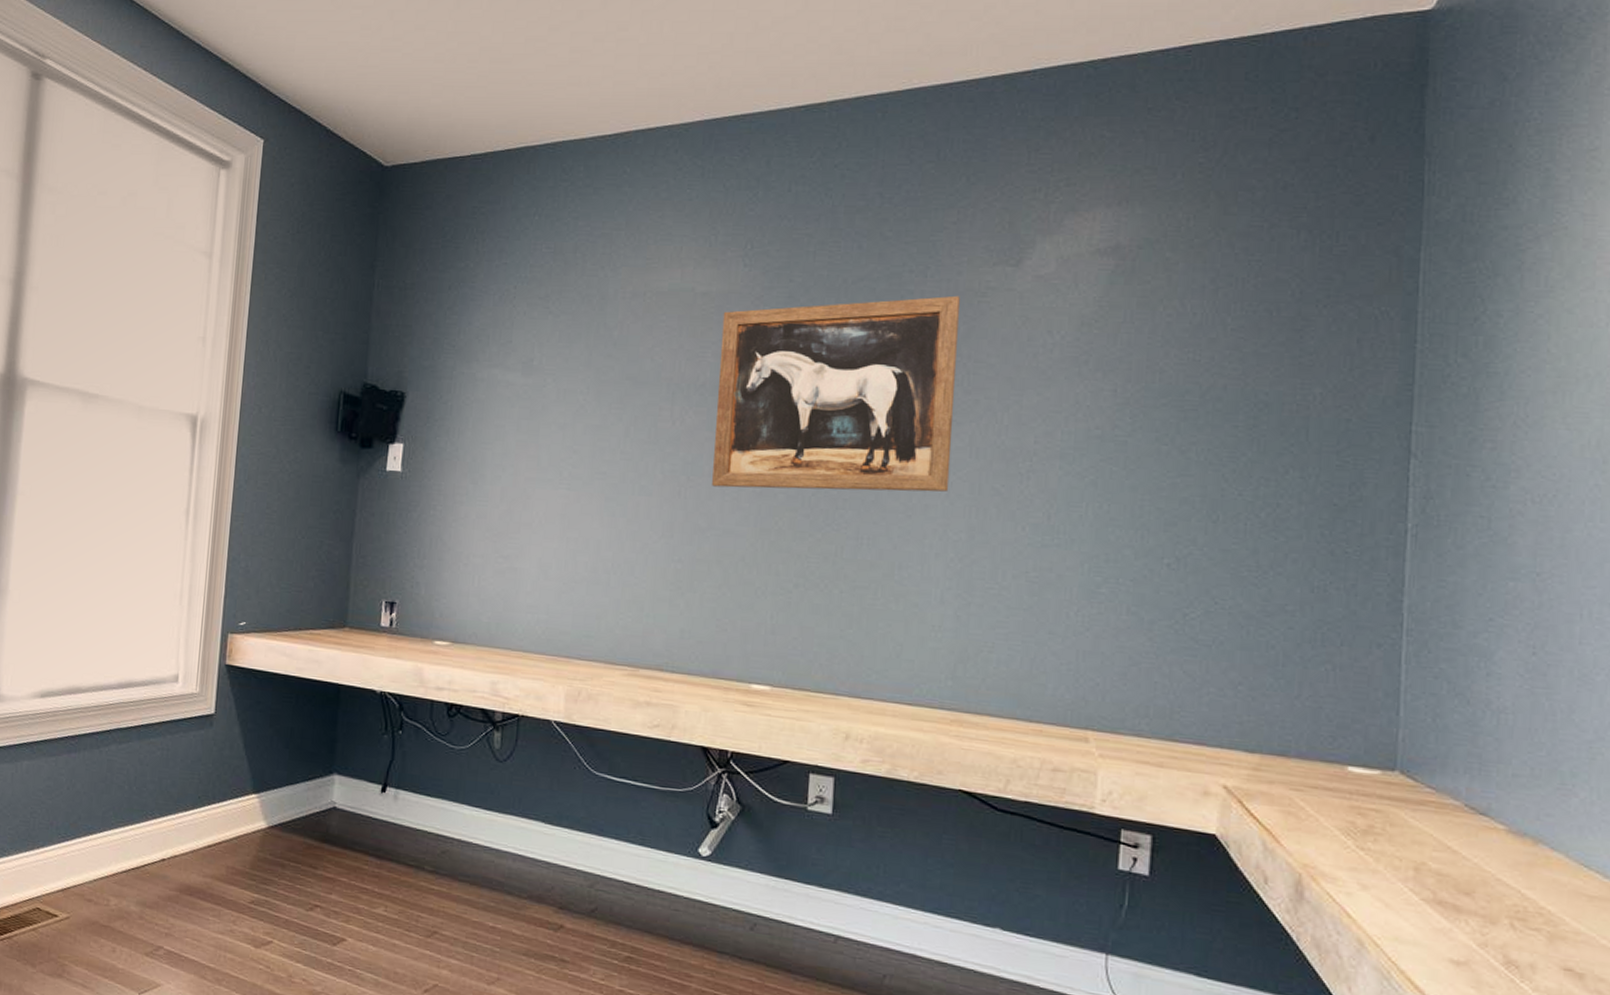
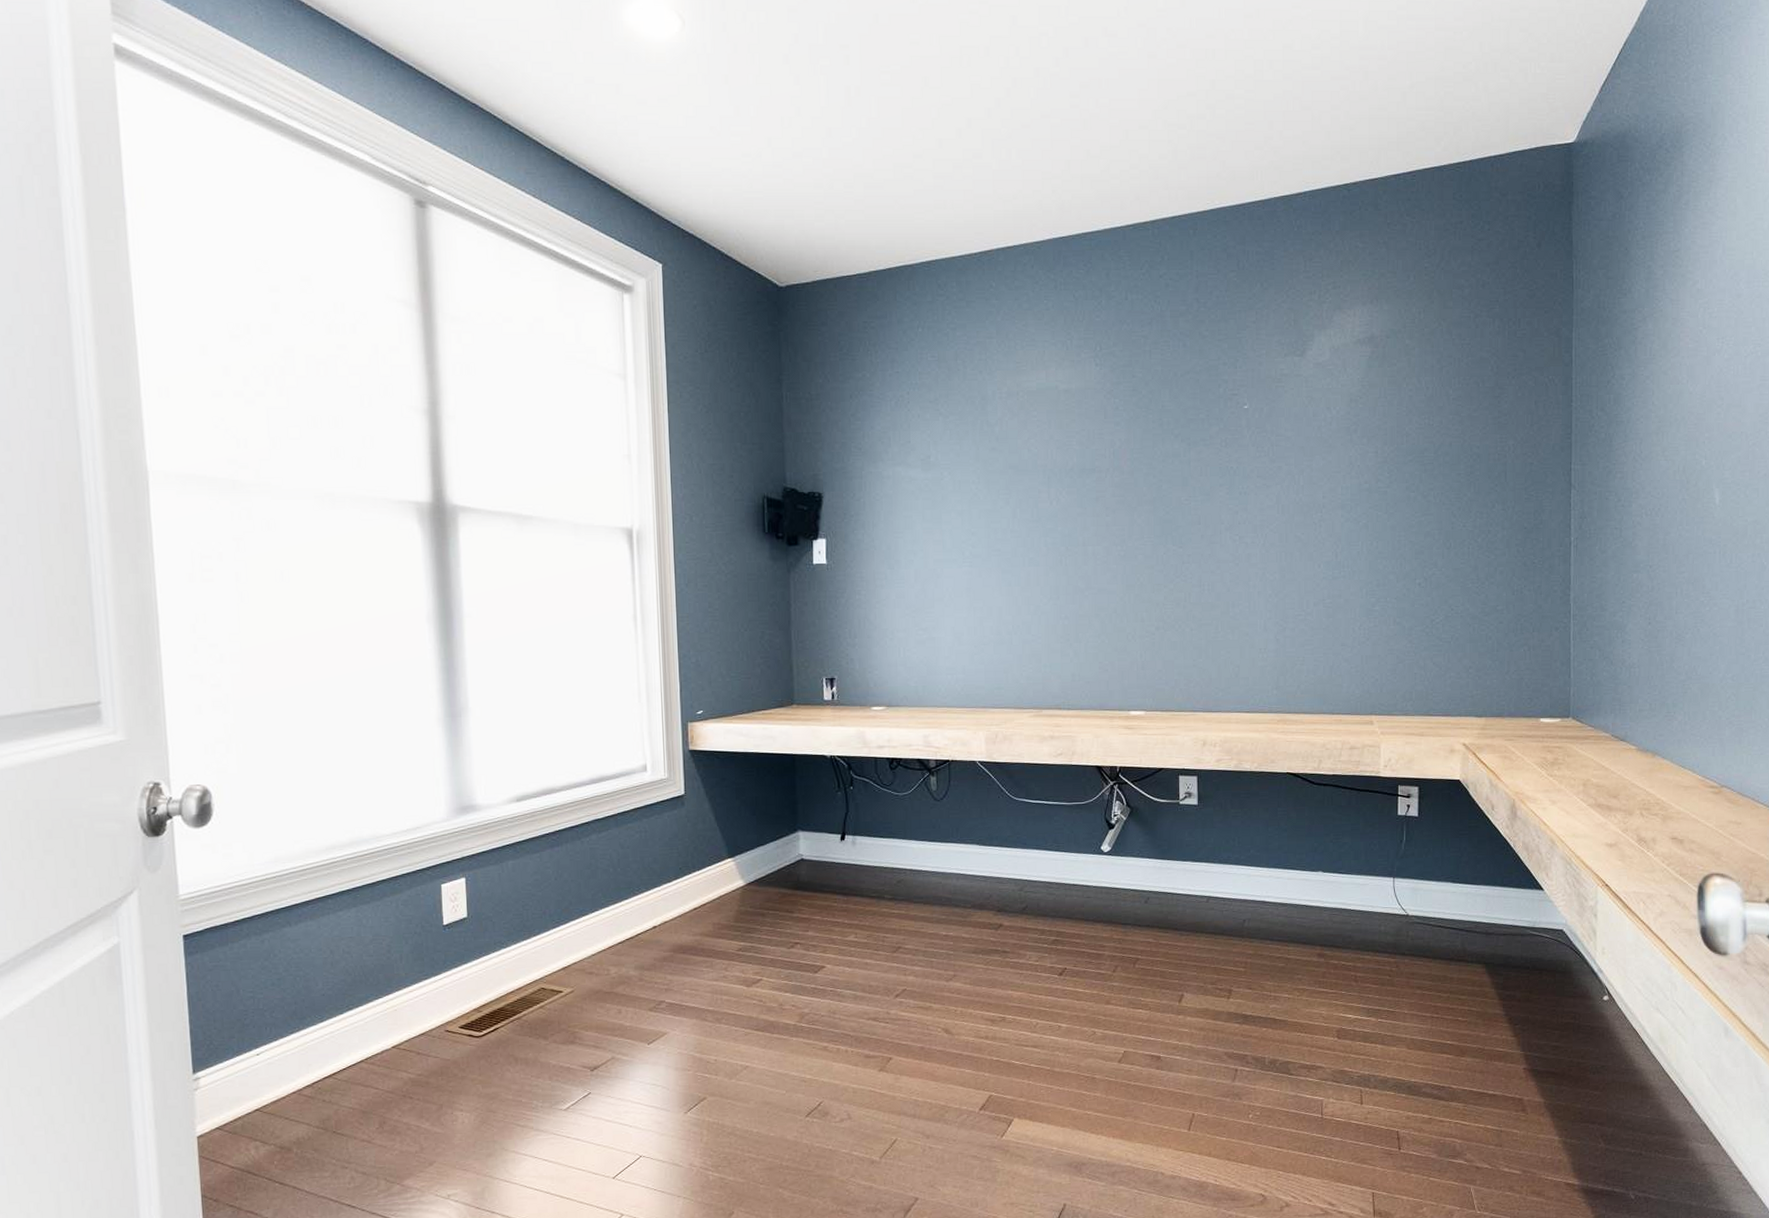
wall art: present [712,295,960,492] -> none [1082,382,1264,554]

